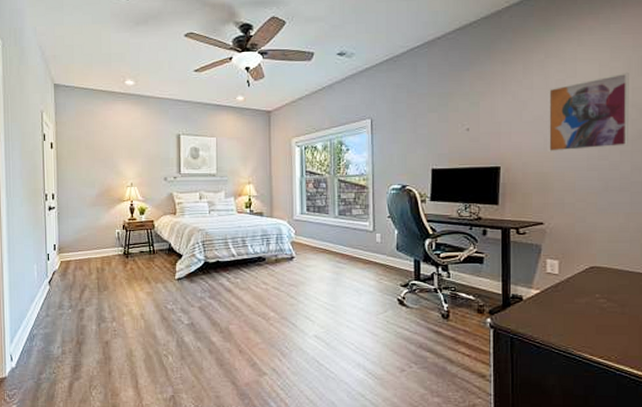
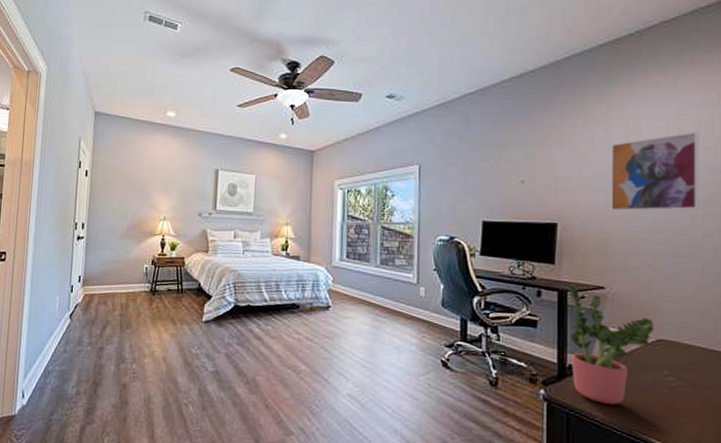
potted plant: none [510,222,587,327] -> present [567,284,653,405]

